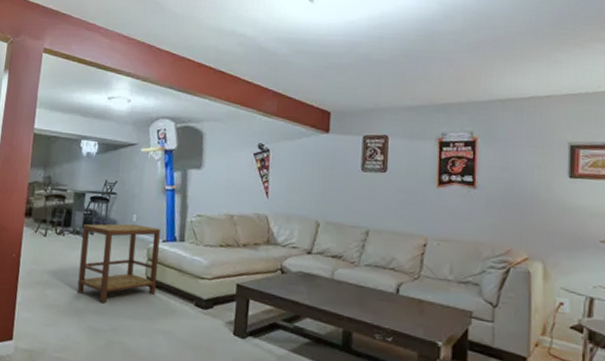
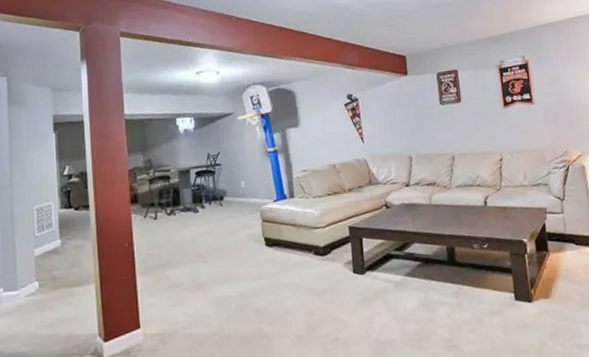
side table: present [77,223,160,303] -> none [192,189,276,272]

